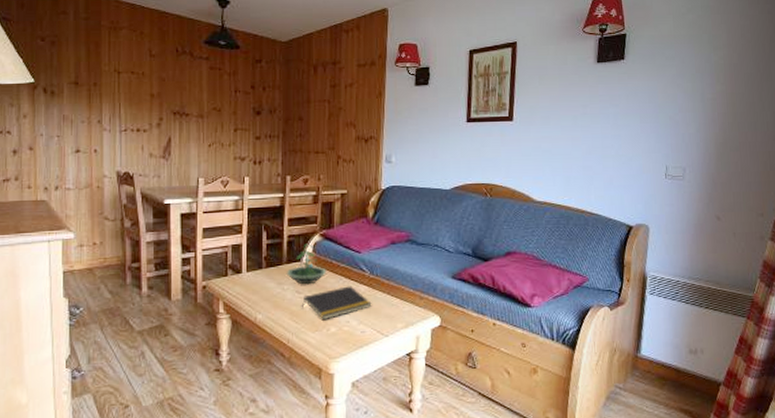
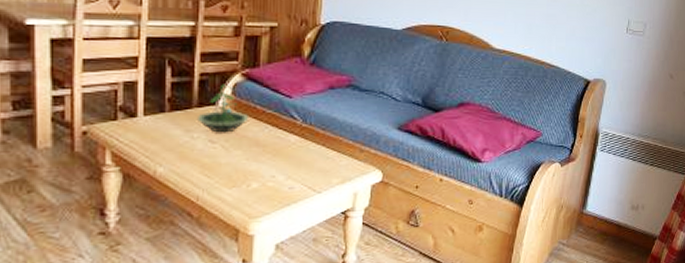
notepad: present [302,286,372,319] -> none [217,136,303,173]

